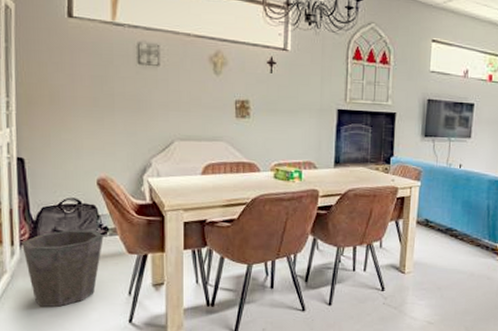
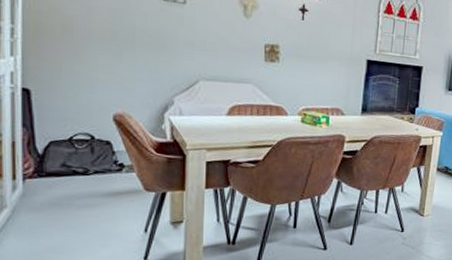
waste bin: present [22,229,103,307] -> none [25,165,119,244]

